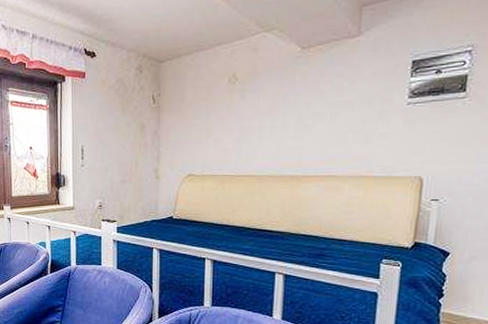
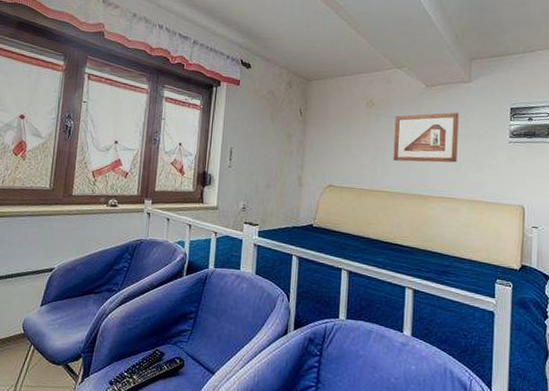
picture frame: none [261,76,343,141] -> present [393,112,459,163]

